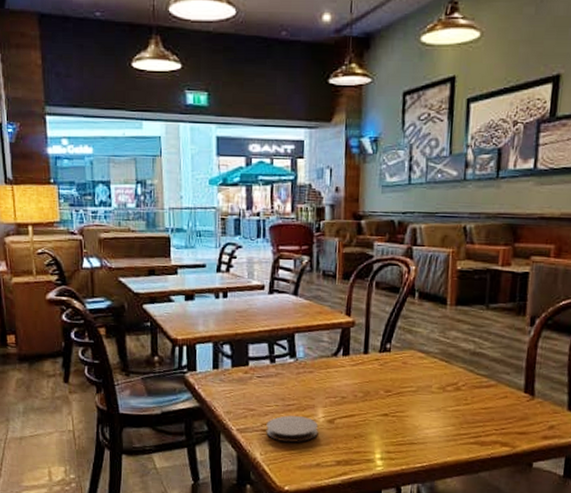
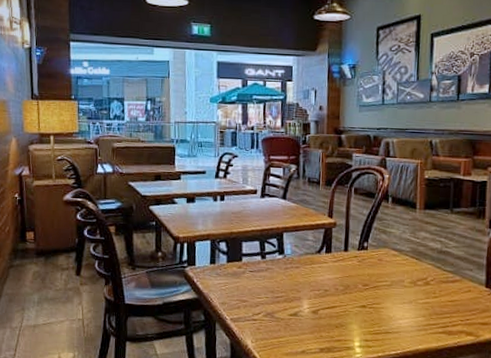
coaster: present [266,415,318,443] -> none [257,306,304,331]

